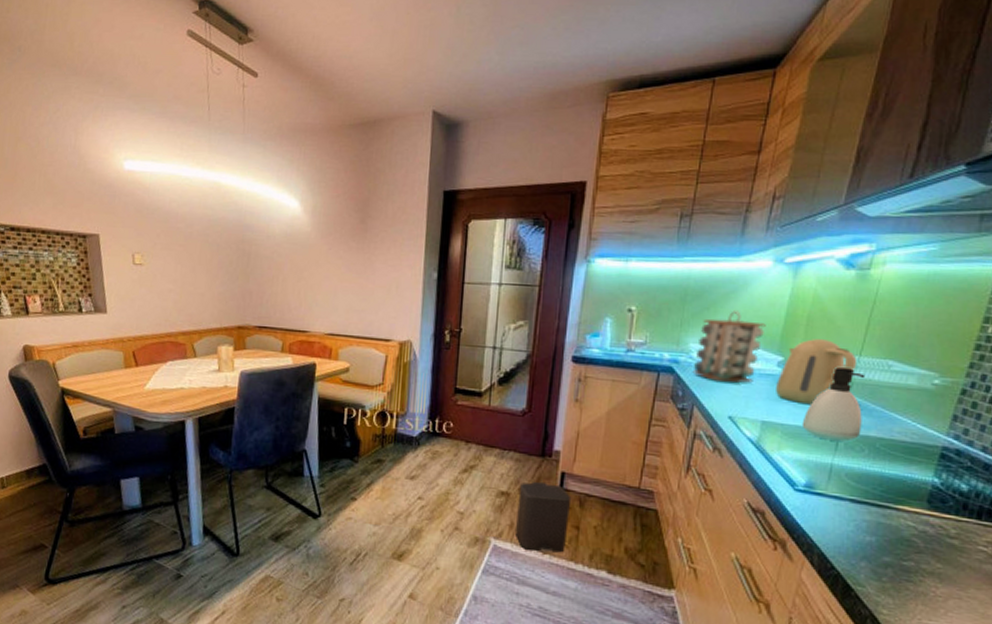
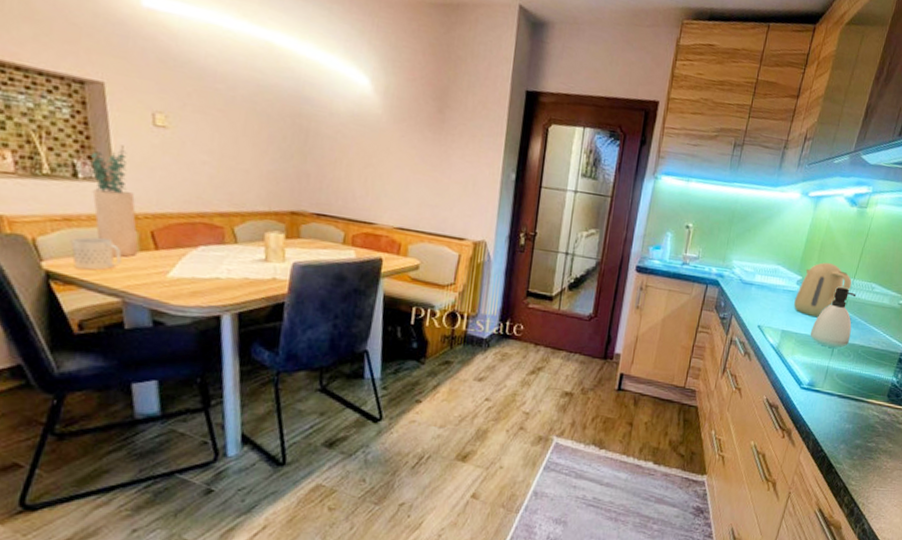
mug: none [77,359,113,387] -> present [70,237,122,271]
vase: none [91,283,124,375] -> present [91,145,139,258]
pedal bin: present [514,481,572,553] -> none [575,382,628,448]
spice rack: present [692,311,766,383] -> none [733,234,791,298]

